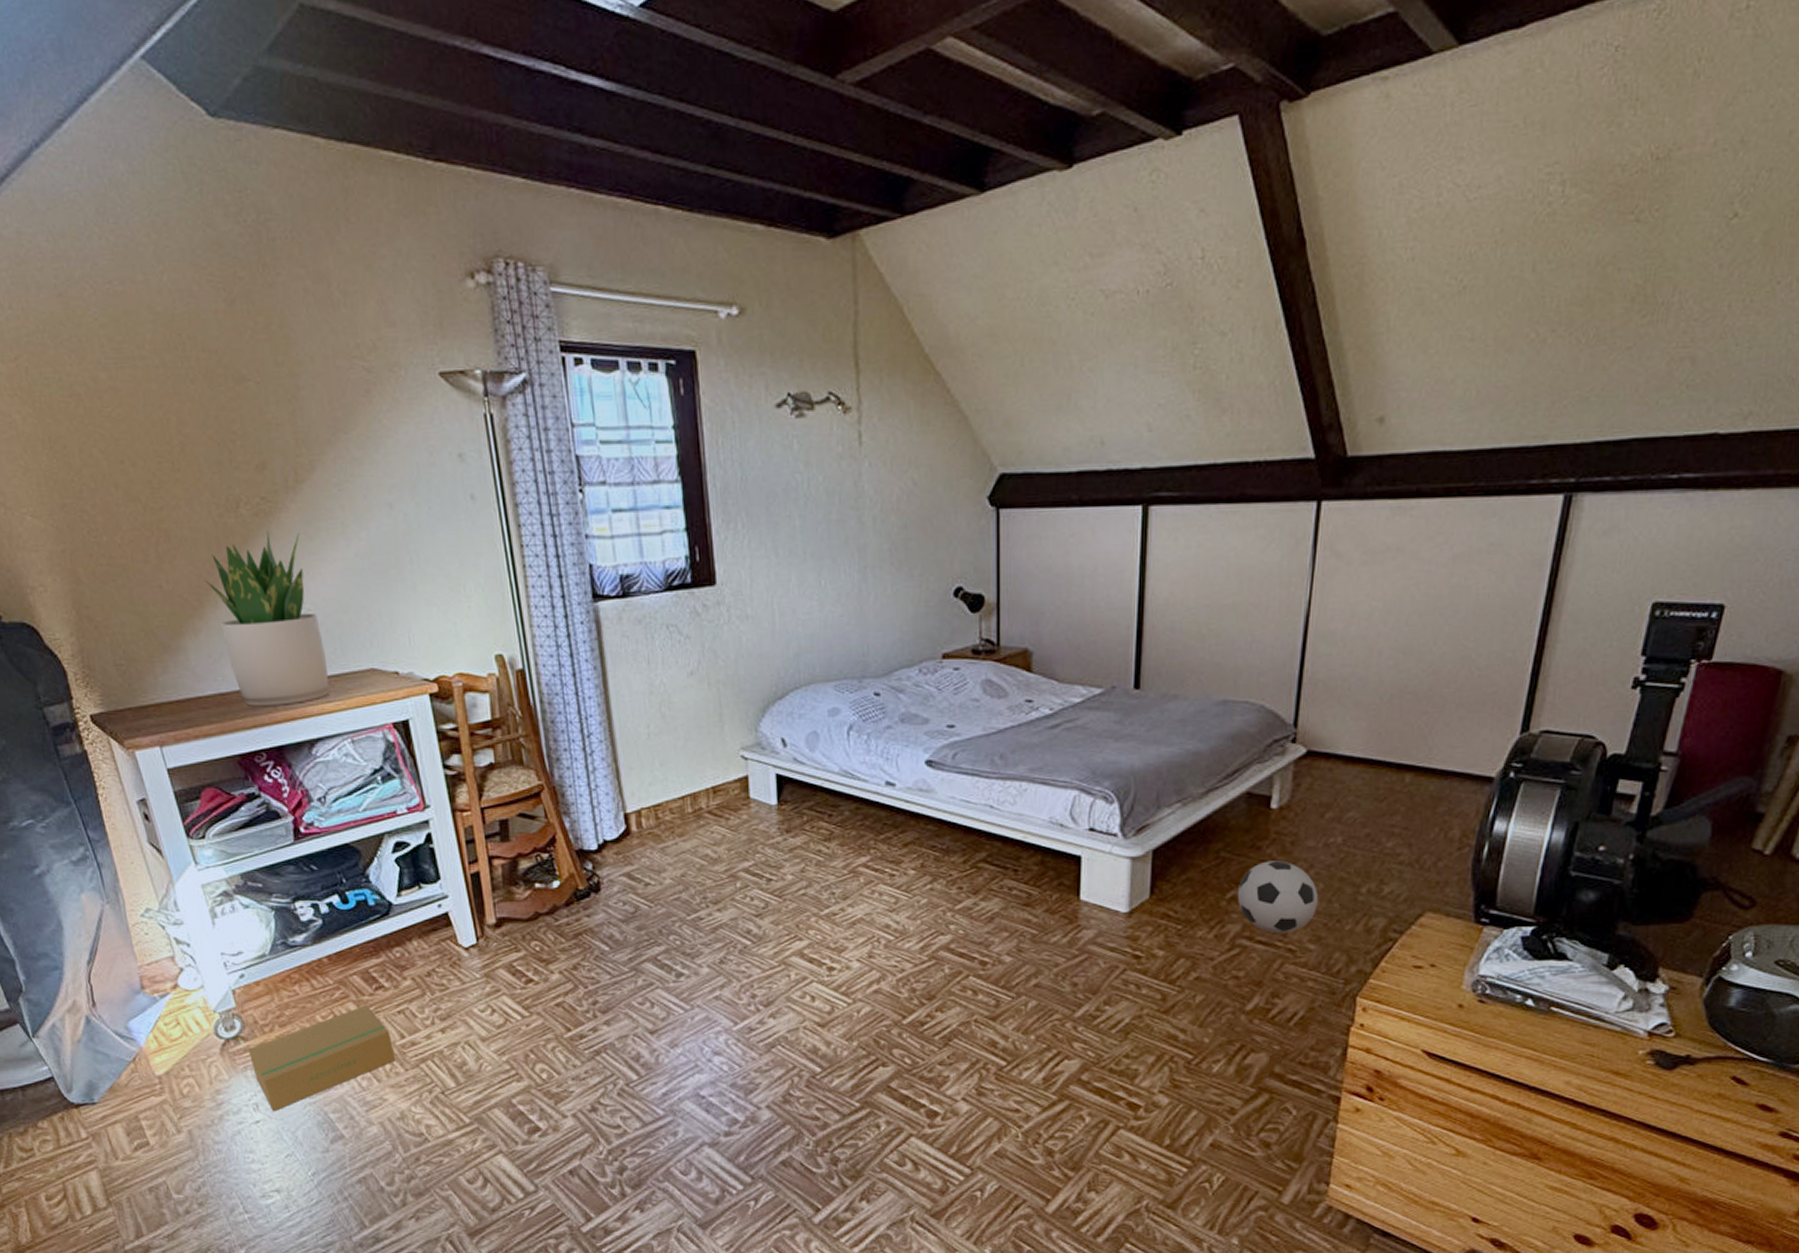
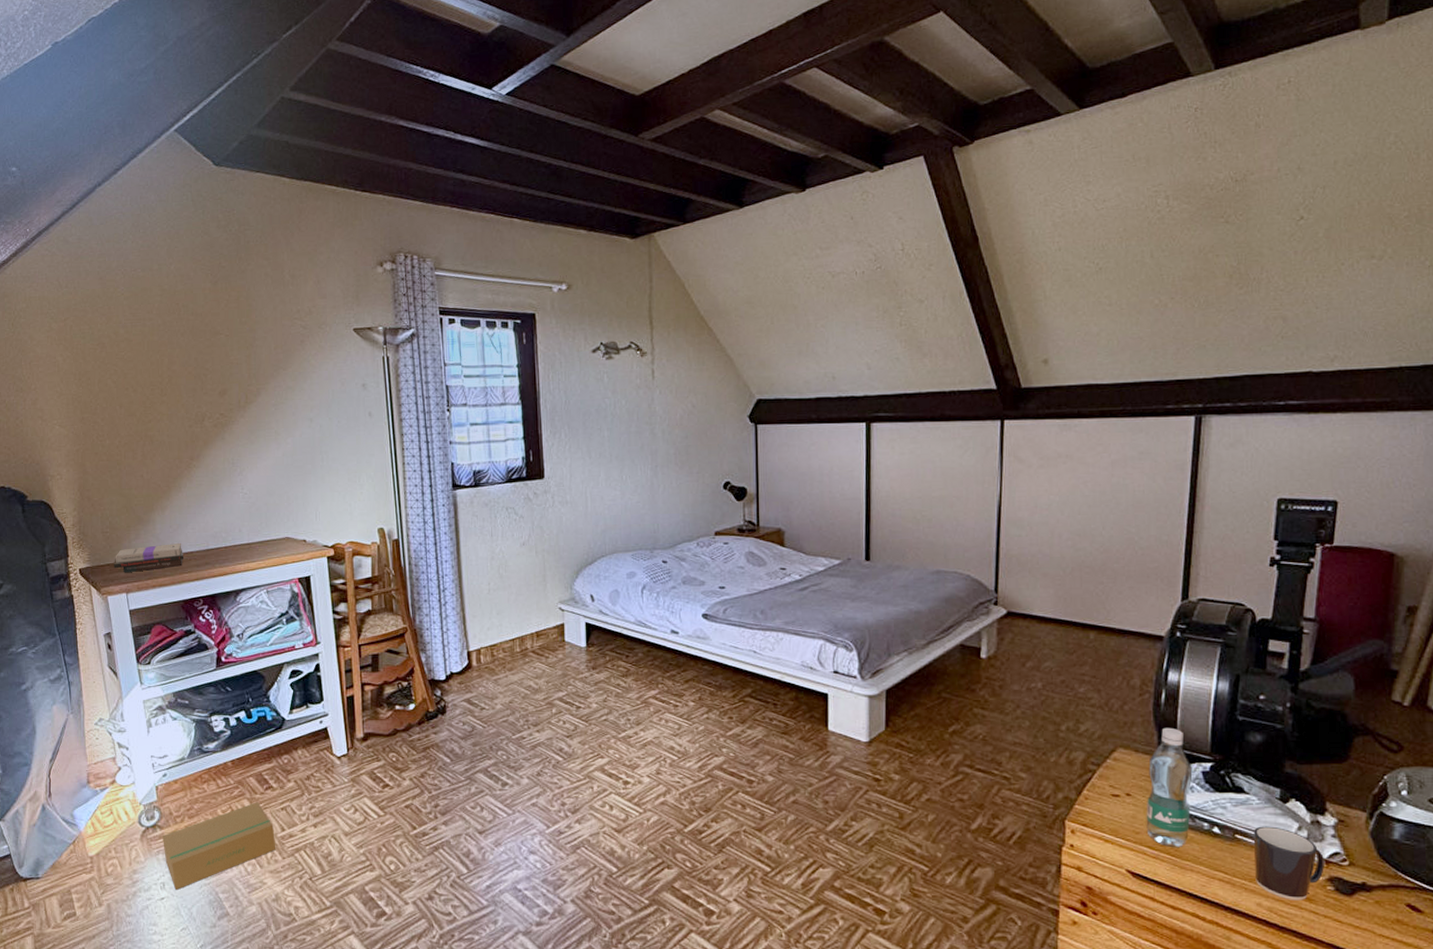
books: none [137,677,233,720] -> present [114,542,183,573]
planter: present [204,531,330,707] -> none [173,437,254,565]
soccer ball: present [1237,860,1319,934] -> none [957,701,1026,764]
bottle: none [1449,886,1511,1023] -> present [1146,727,1193,847]
mug: none [1567,996,1648,1077] -> present [1253,826,1324,901]

